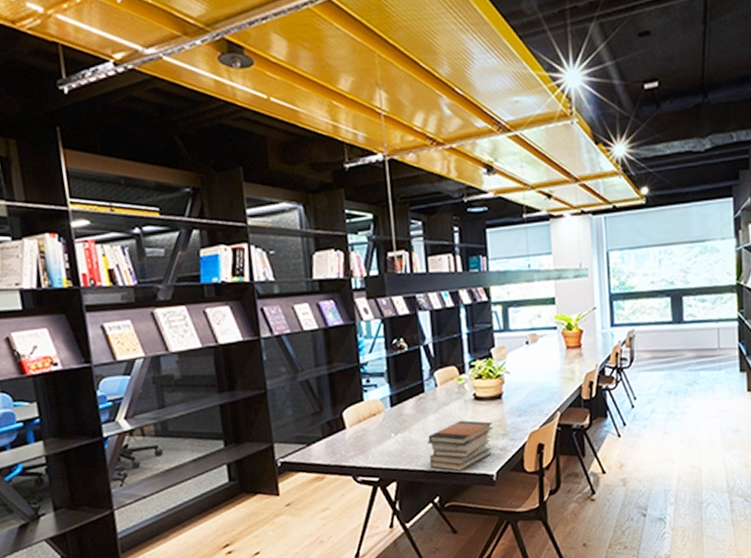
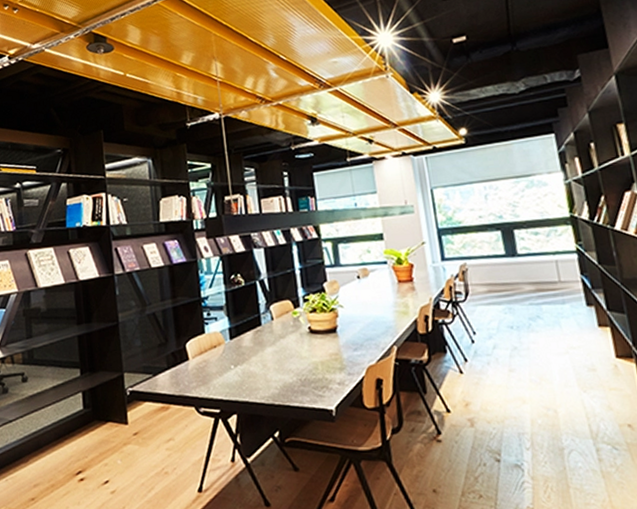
book stack: present [427,420,494,471] -> none [266,353,331,405]

